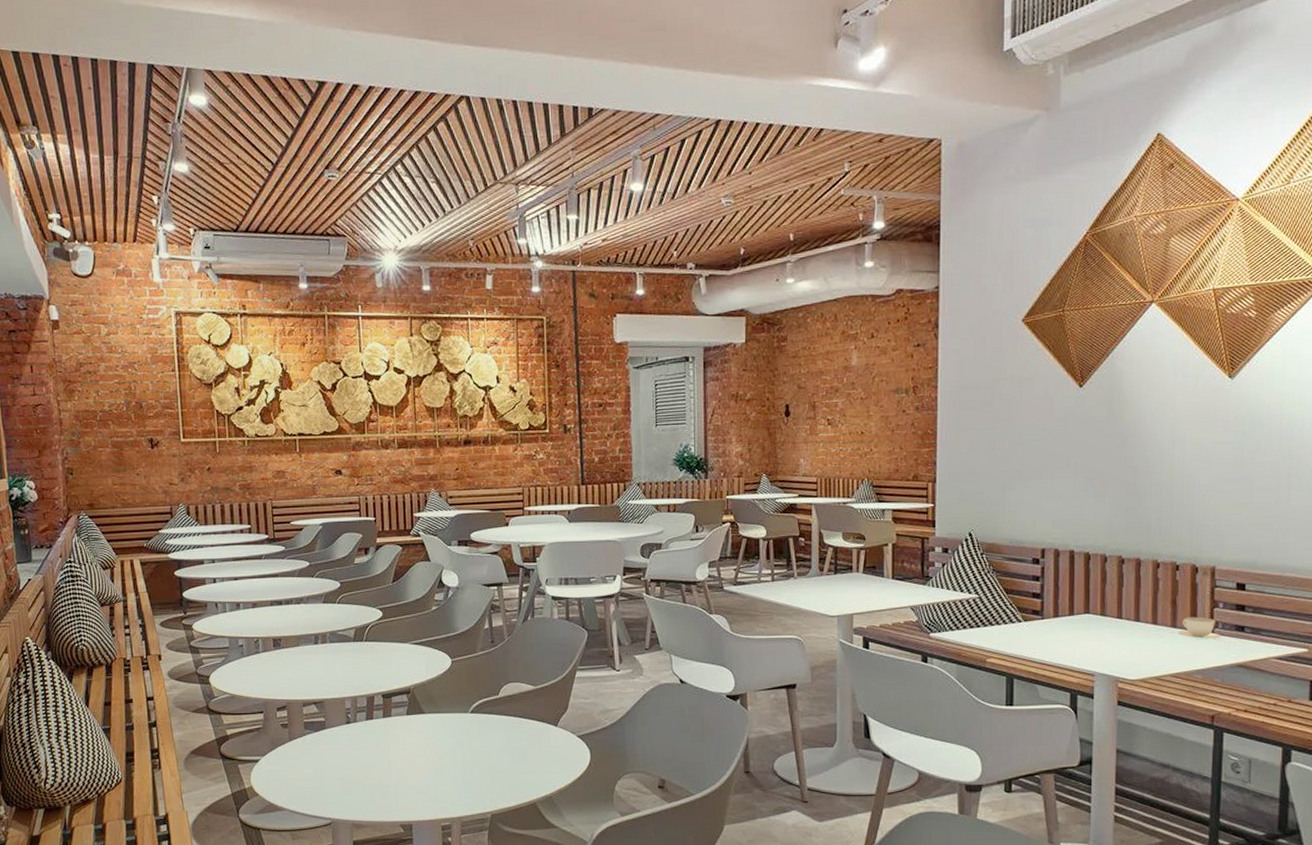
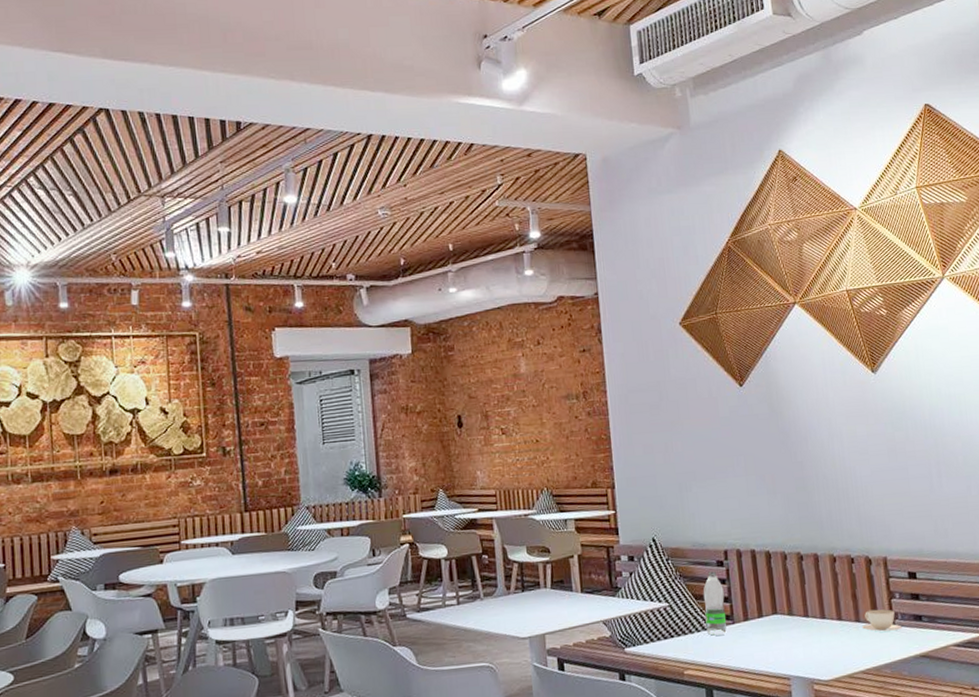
bottle: none [1014,568,1037,629] -> present [703,571,727,636]

